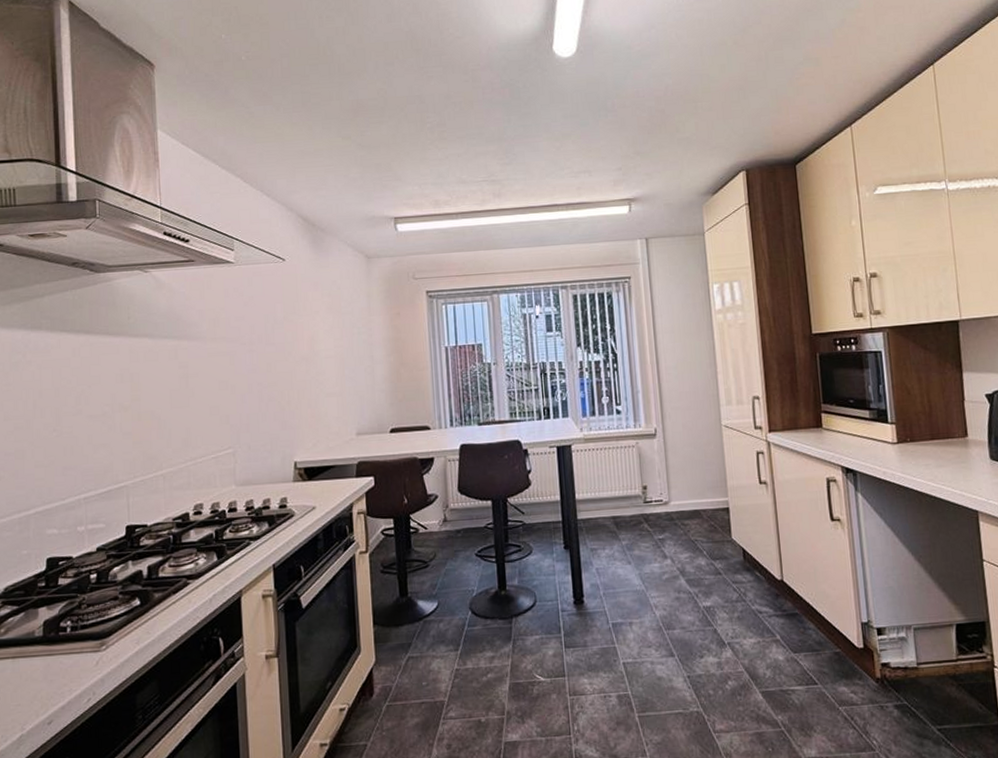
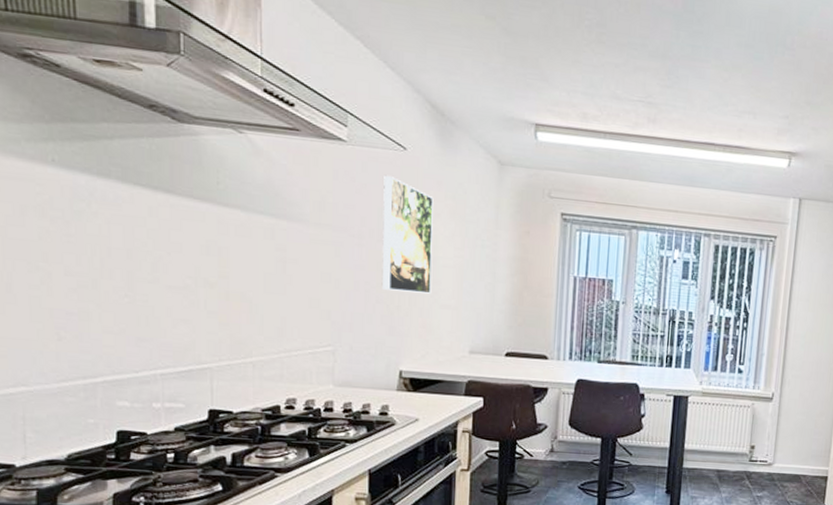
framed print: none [267,286,317,388] -> present [382,176,433,294]

